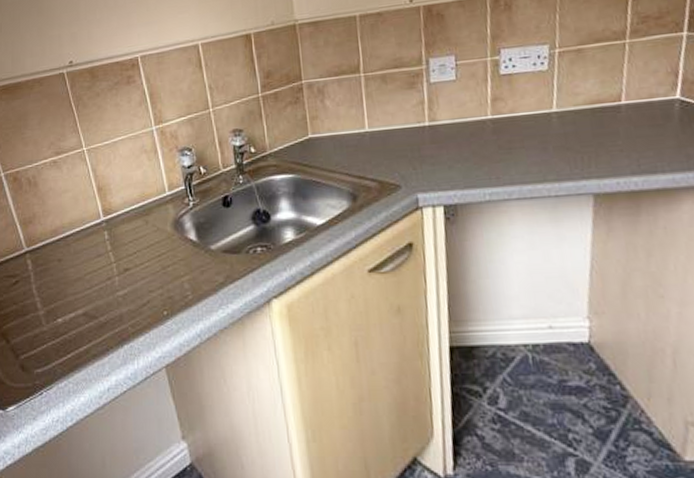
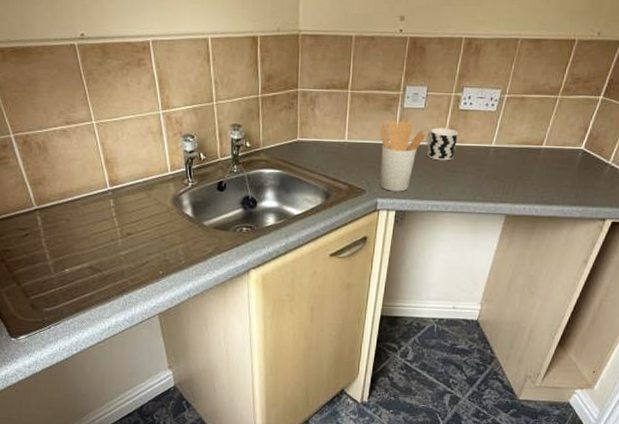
utensil holder: none [406,97,465,183] -> present [379,121,426,192]
cup: none [464,98,507,138] -> present [426,127,459,161]

